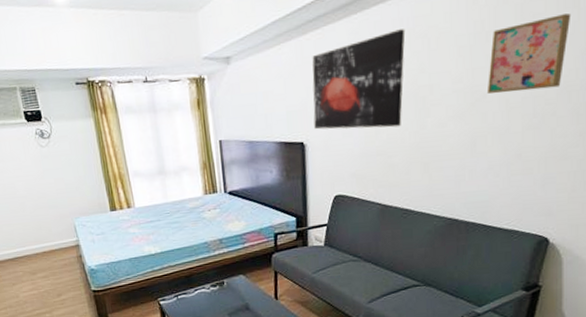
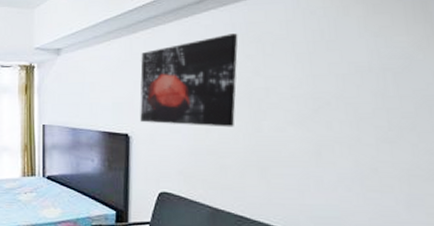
wall art: present [486,13,571,94] -> none [330,28,424,102]

